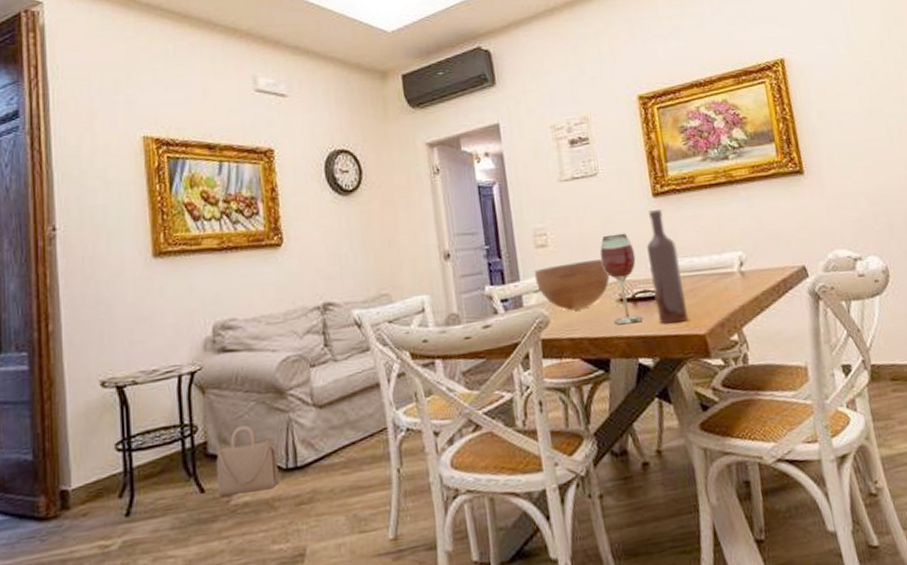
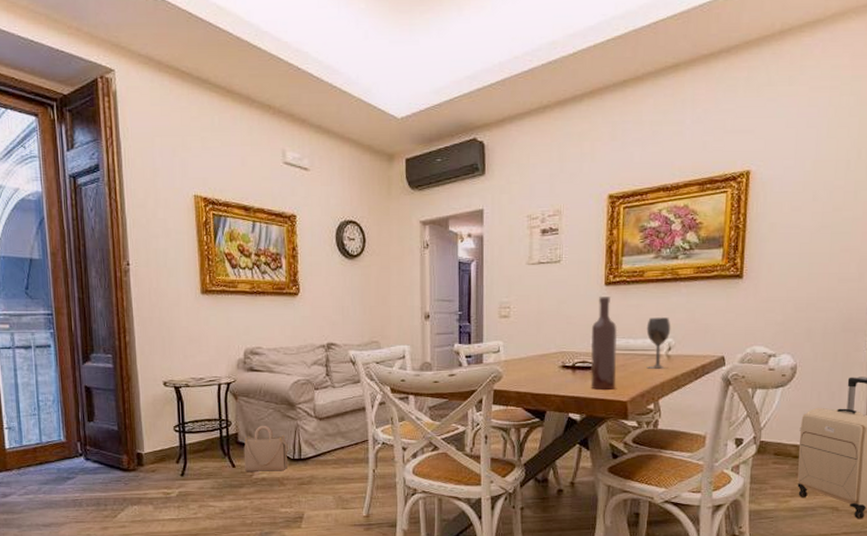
bowl: present [534,259,610,311] -> none [495,333,557,371]
wineglass: present [599,233,644,325] -> none [551,313,581,386]
wine glass: none [709,227,745,292] -> present [646,317,671,370]

